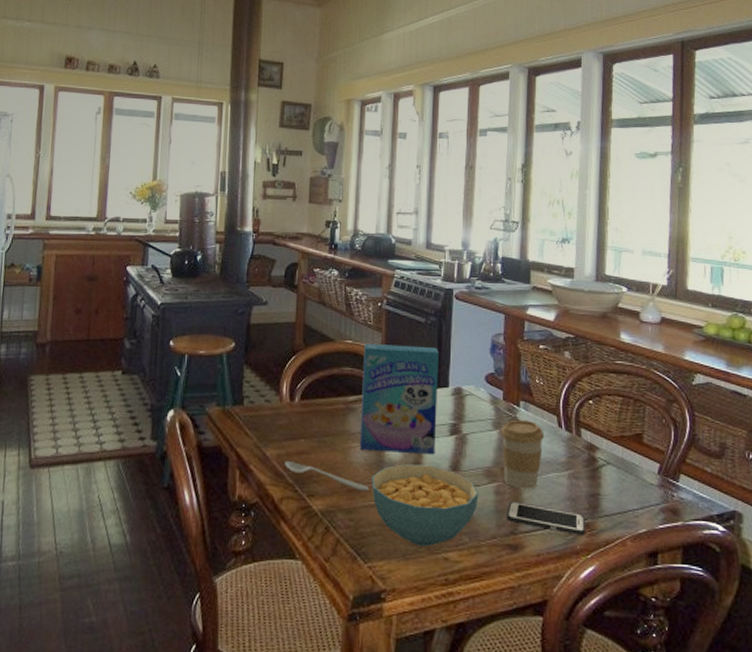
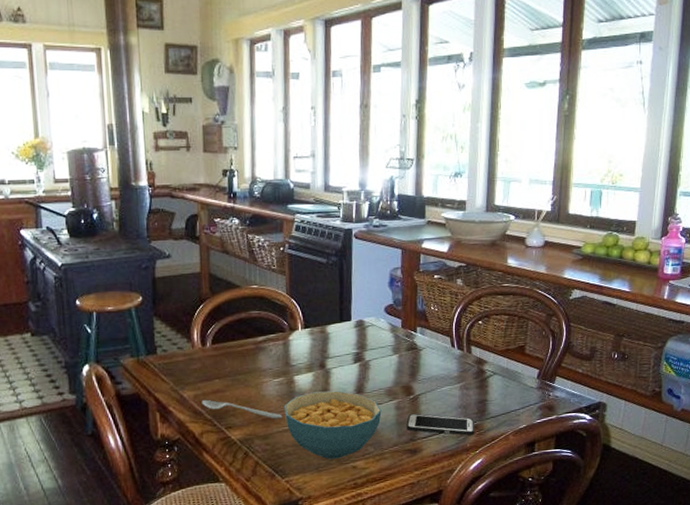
cereal box: present [359,344,439,455] -> none [269,285,342,384]
coffee cup: present [500,419,545,490] -> none [400,343,440,403]

